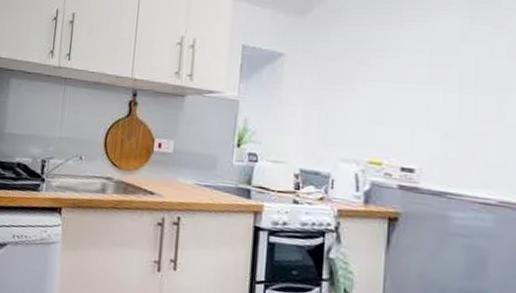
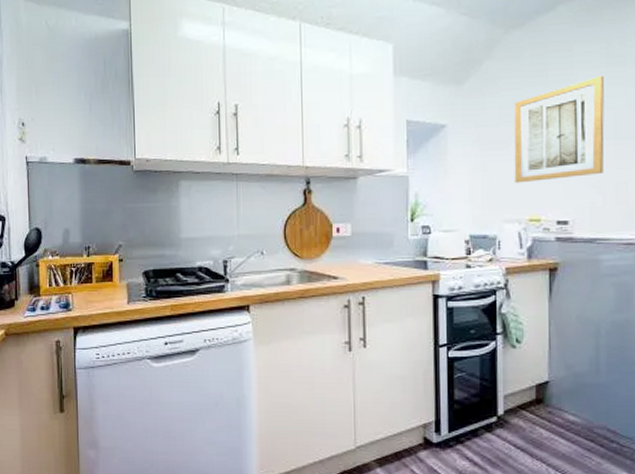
wall art: none [355,20,465,124] -> present [514,75,605,184]

